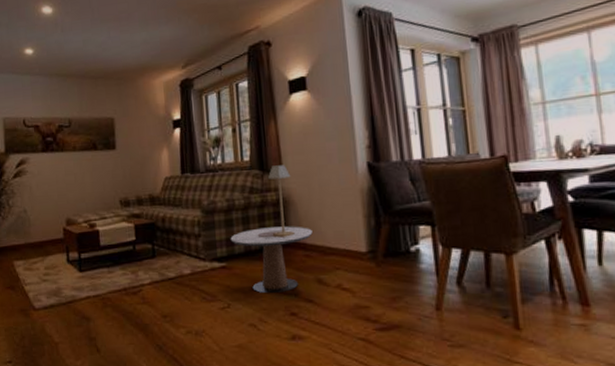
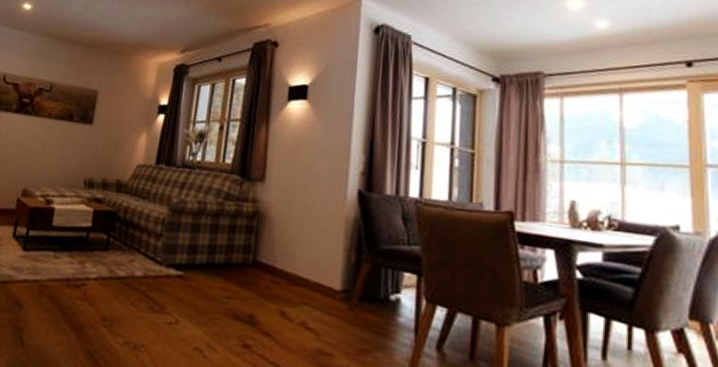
side table: present [230,226,313,294] -> none [193,239,285,319]
table lamp: present [268,165,295,238] -> none [240,174,273,256]

